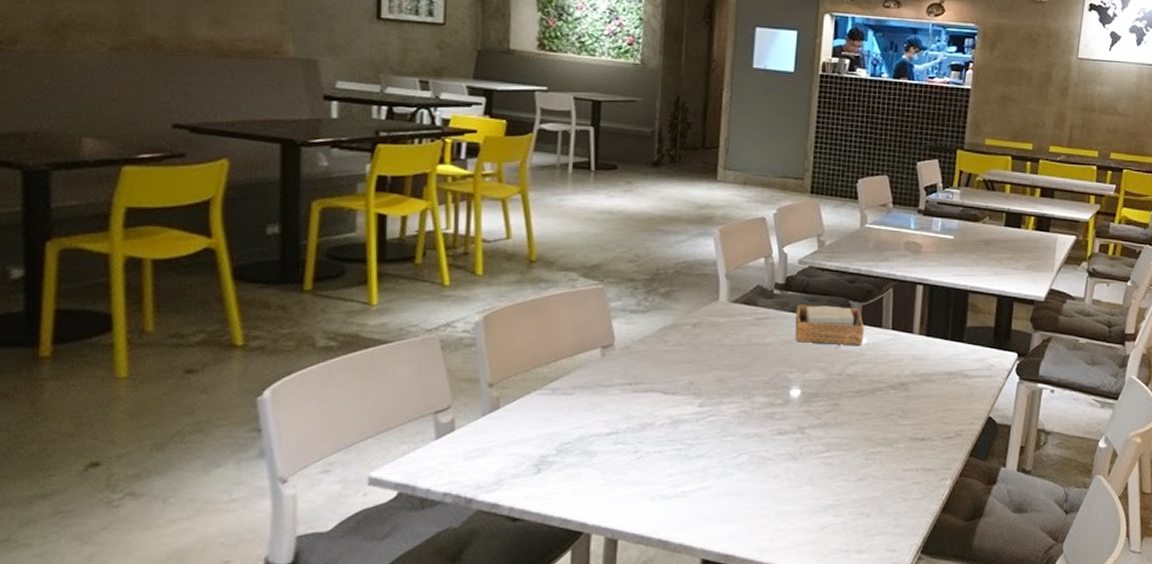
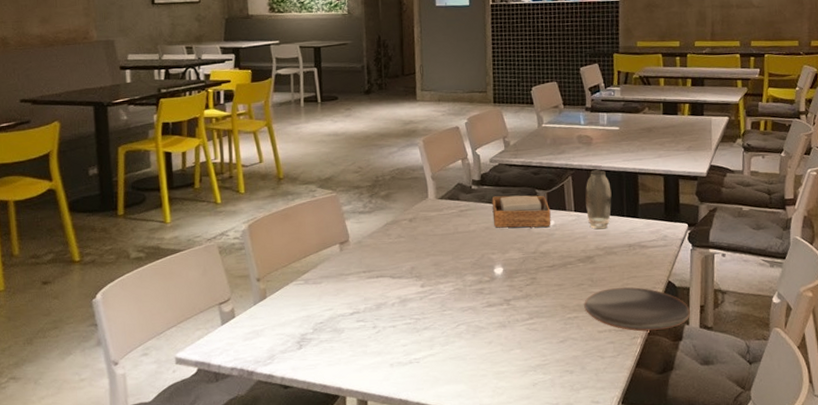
plate: none [891,421,1010,472] -> present [584,287,691,332]
vase: none [905,283,937,353] -> present [585,170,612,230]

